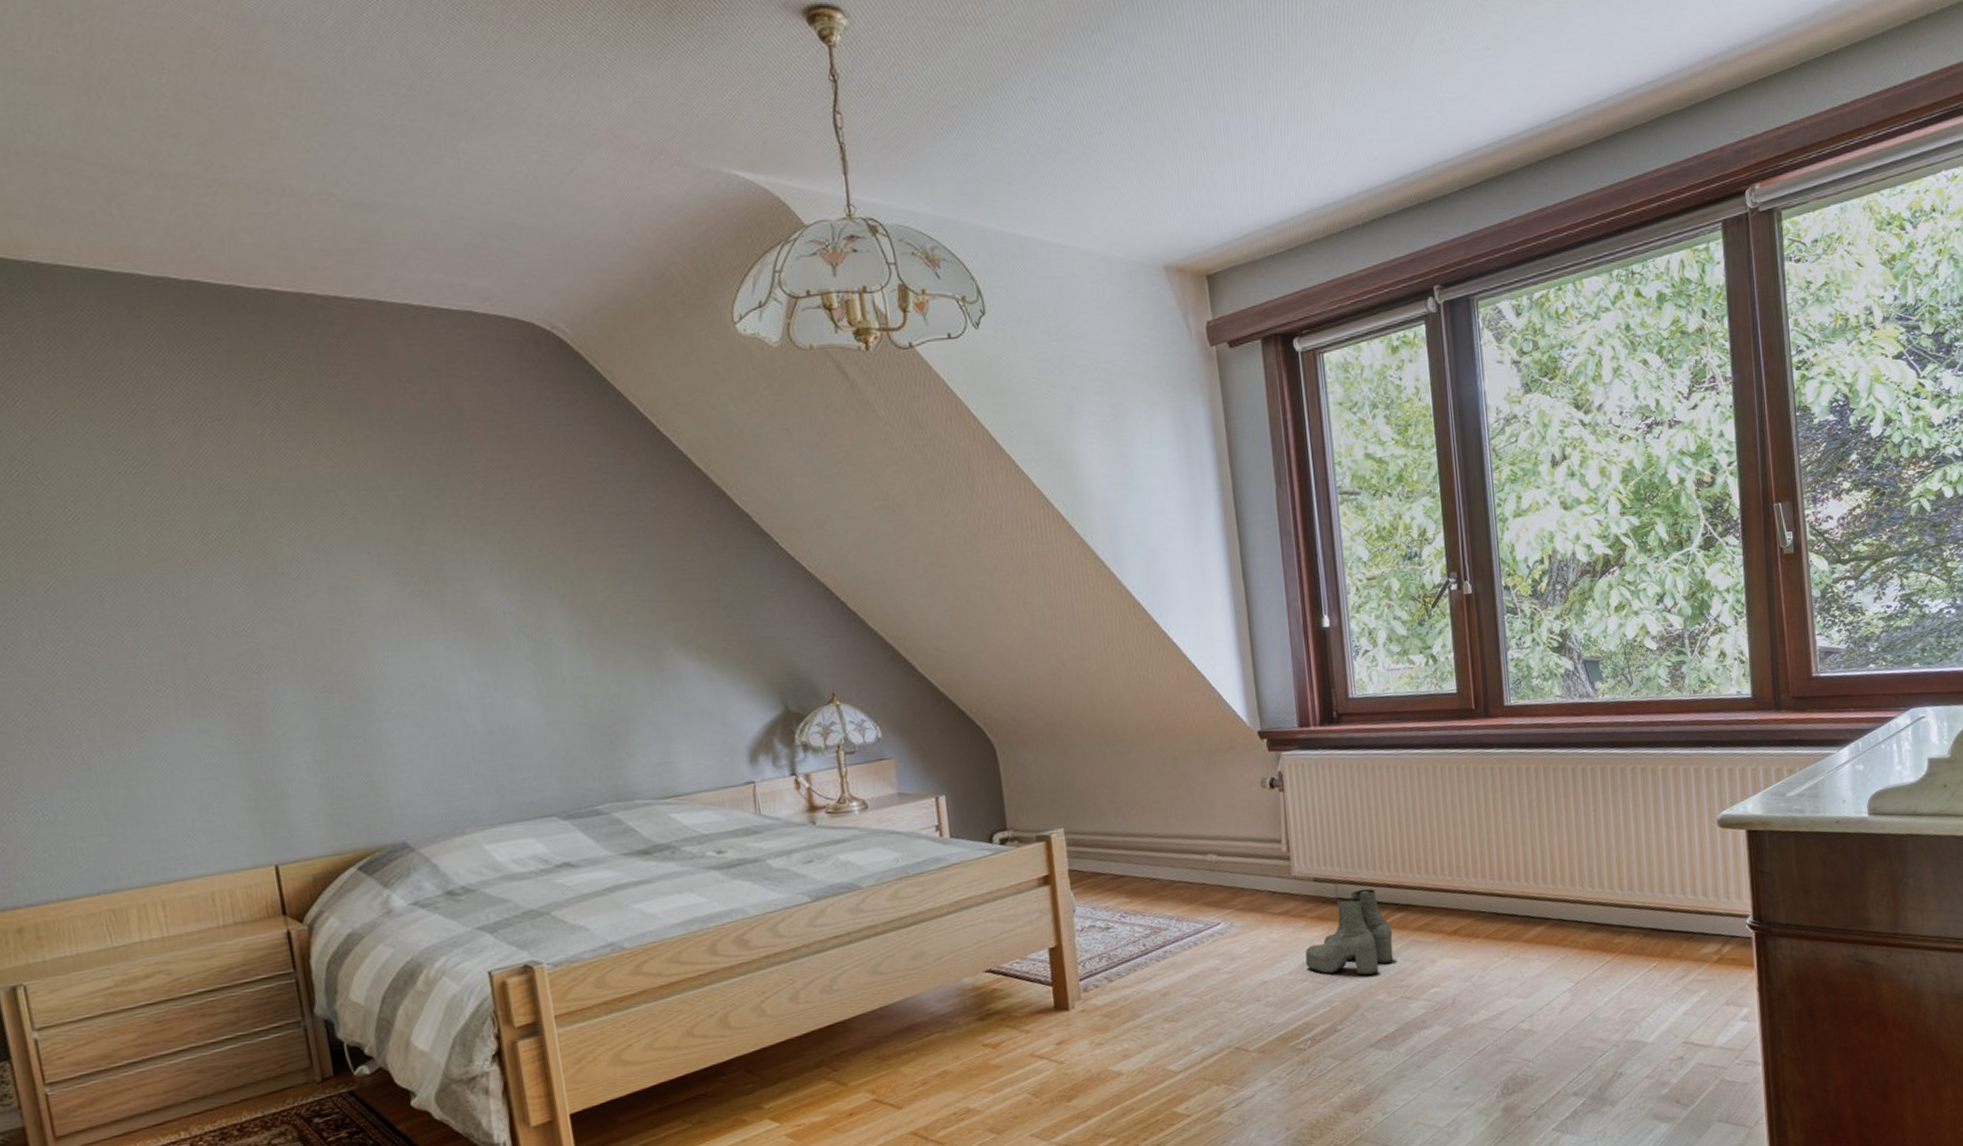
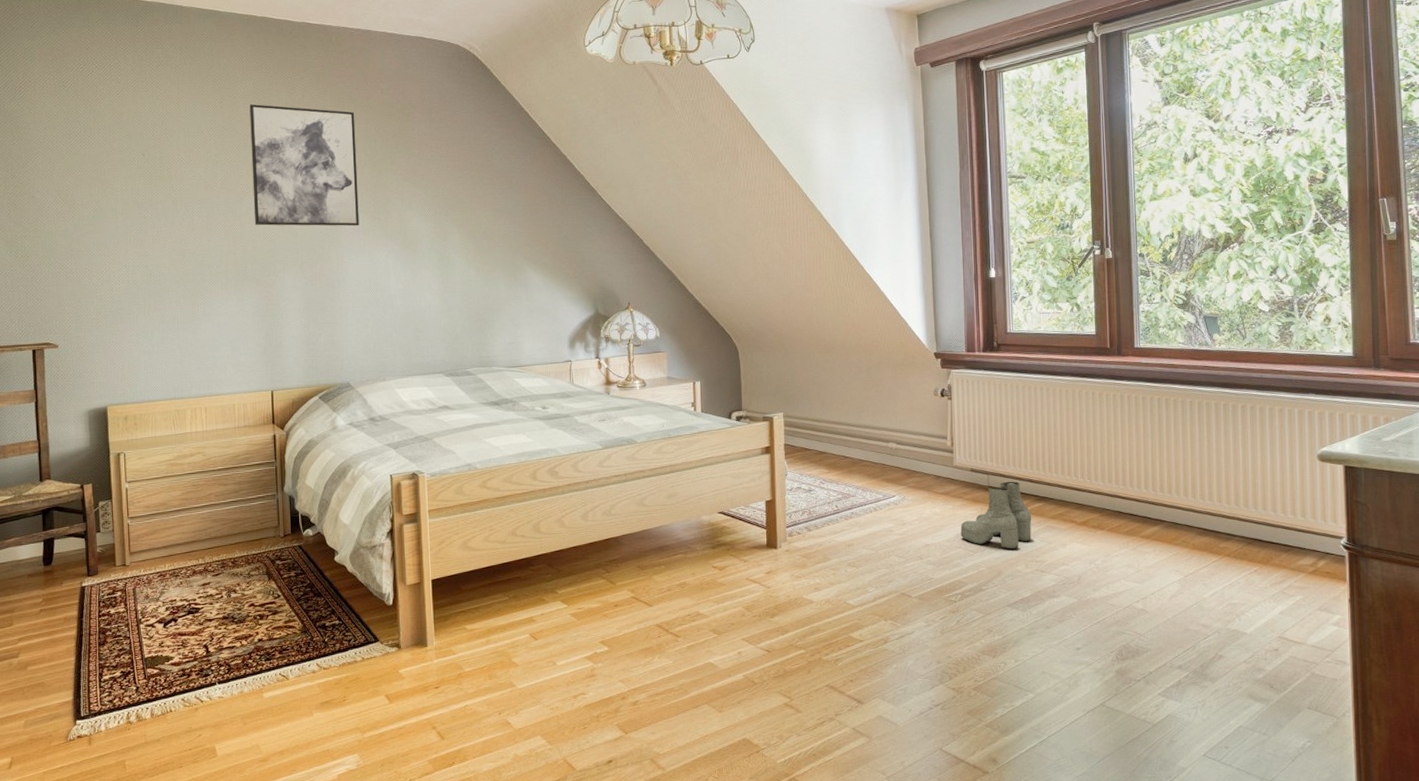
wall art: none [183,421,397,613] -> present [249,104,359,227]

